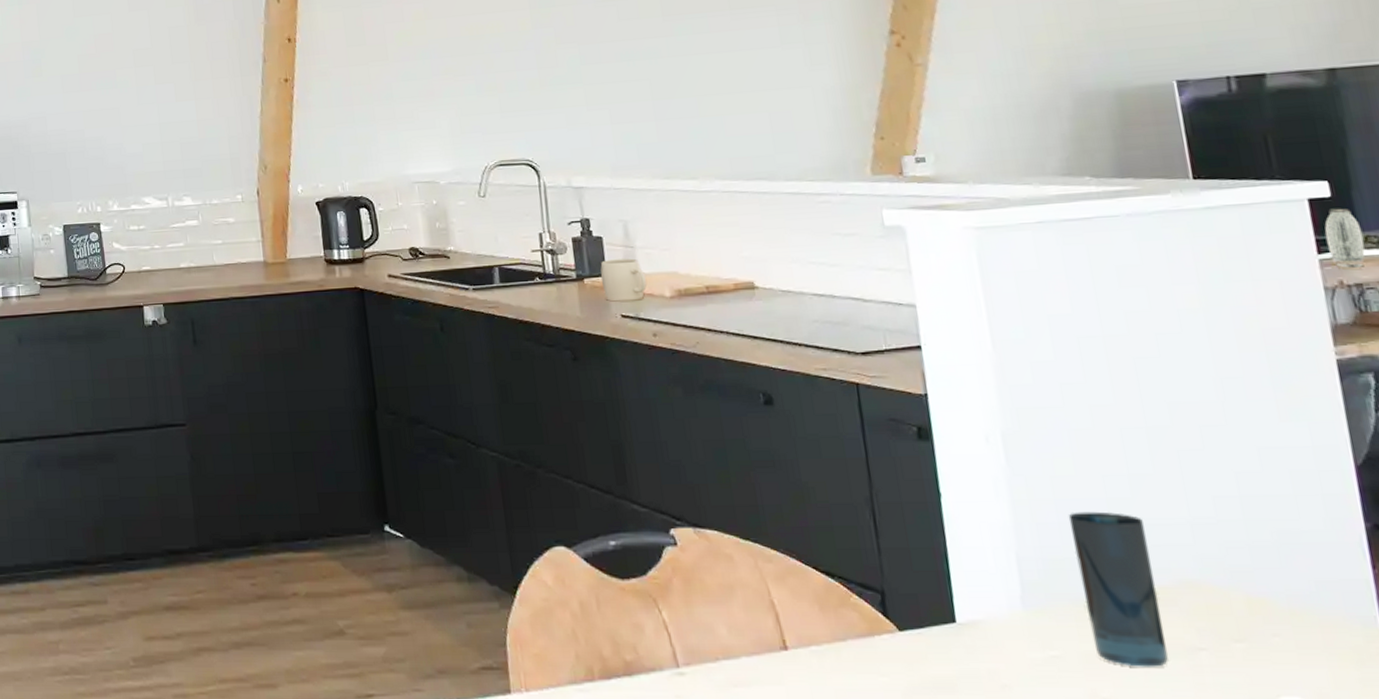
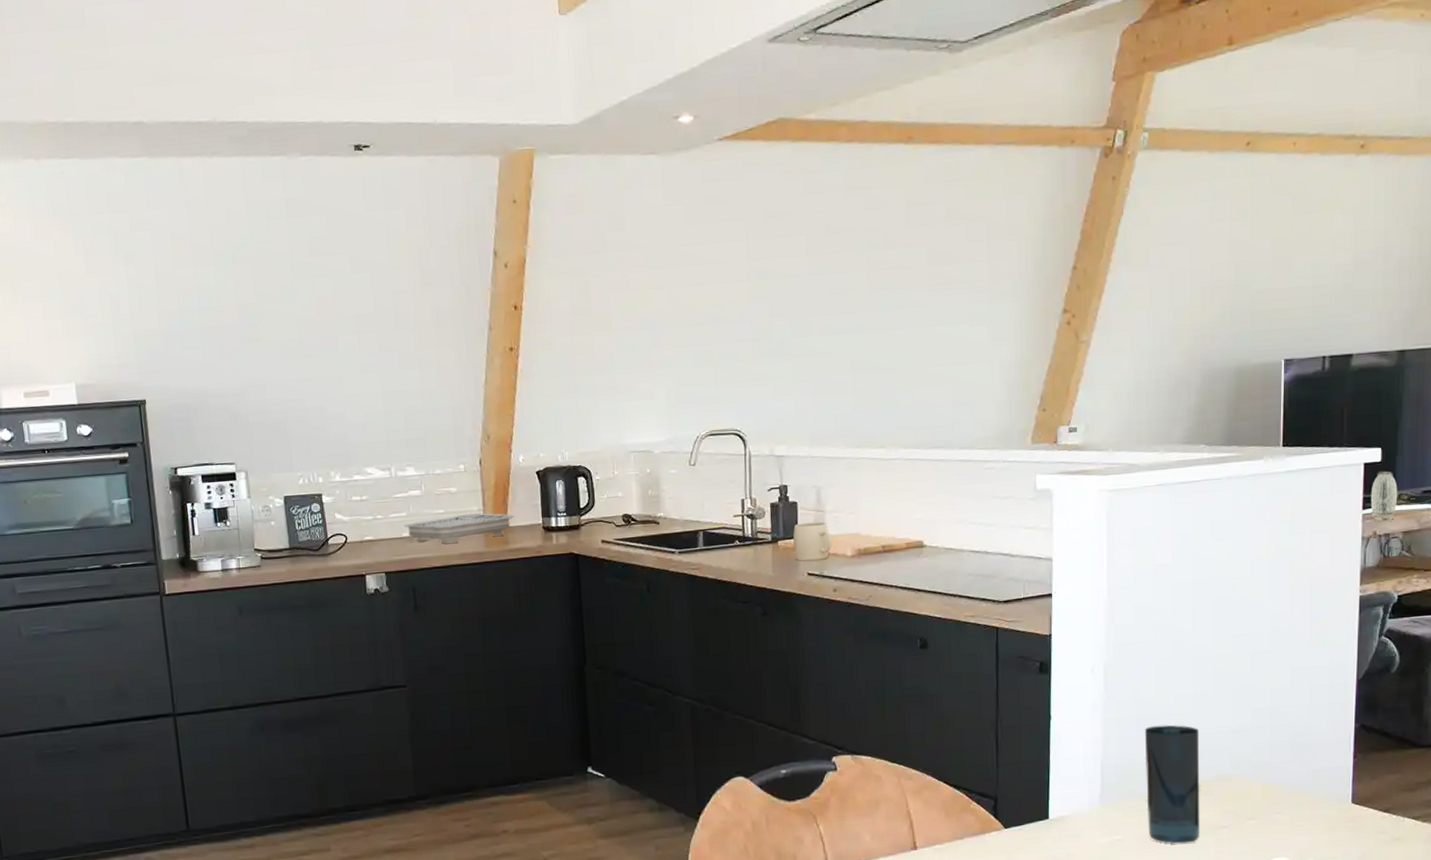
dish rack: none [182,244,294,276] -> present [404,513,514,545]

